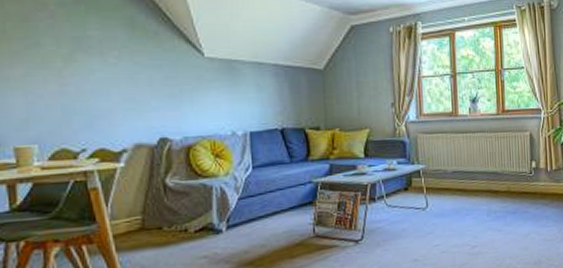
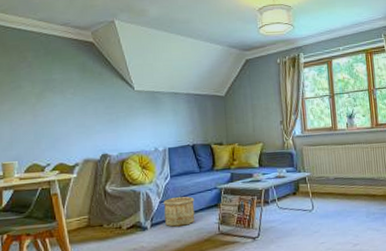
wooden bucket: none [242,191,284,229] -> present [163,196,195,227]

